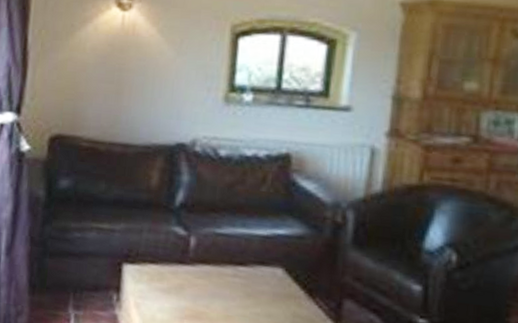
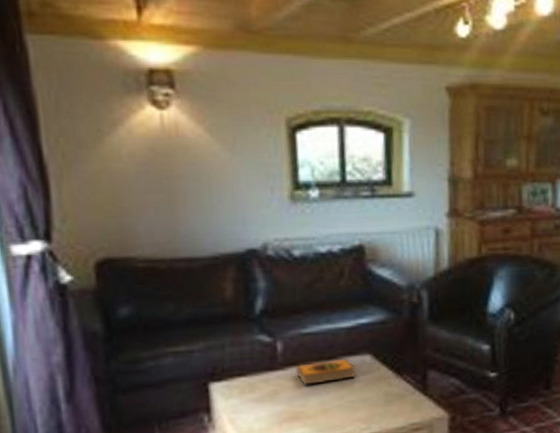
hardback book: none [204,263,265,290] -> present [295,358,356,385]

